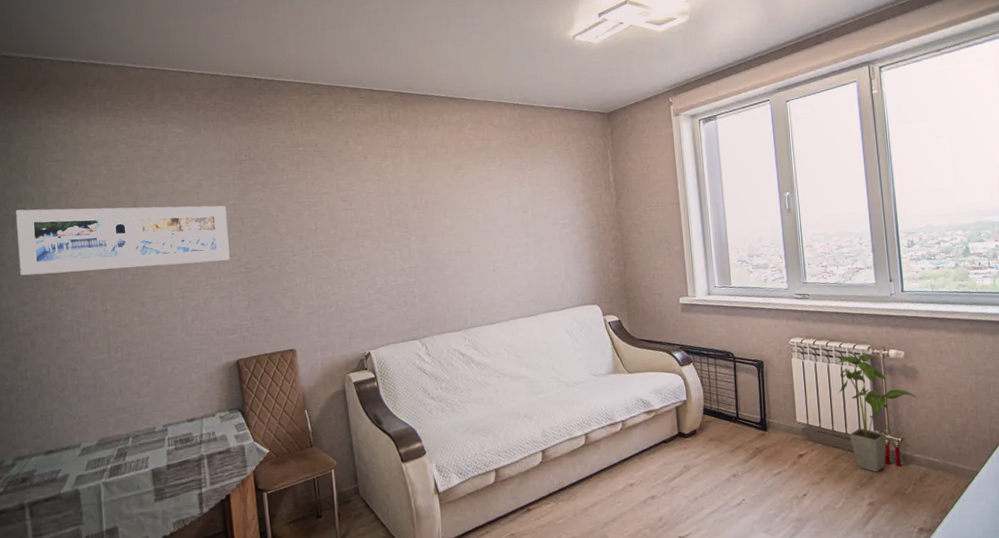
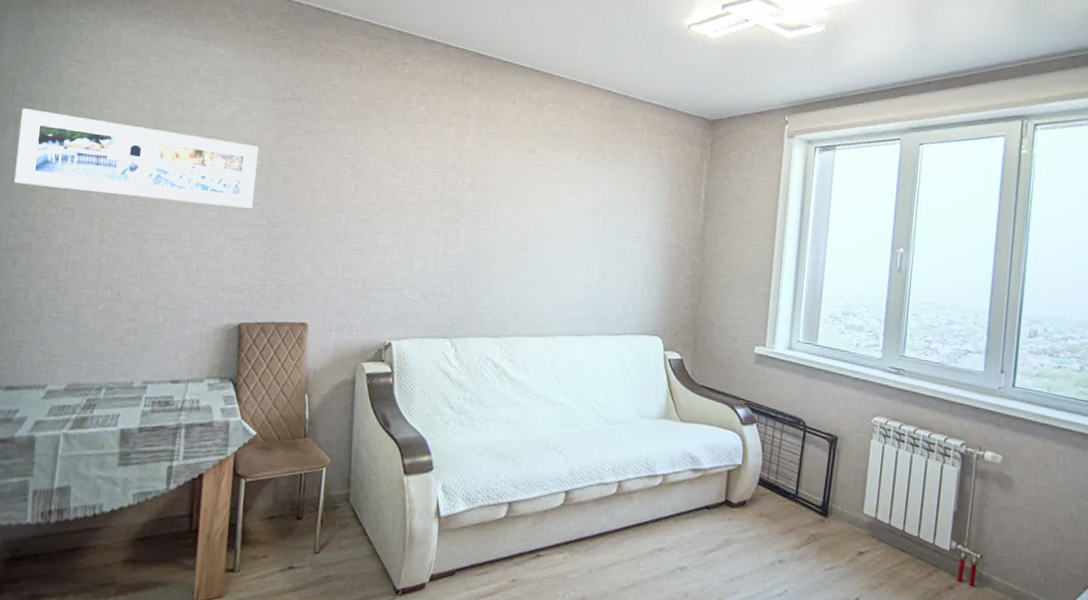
house plant: present [838,354,918,473] -> none [917,449,1009,589]

